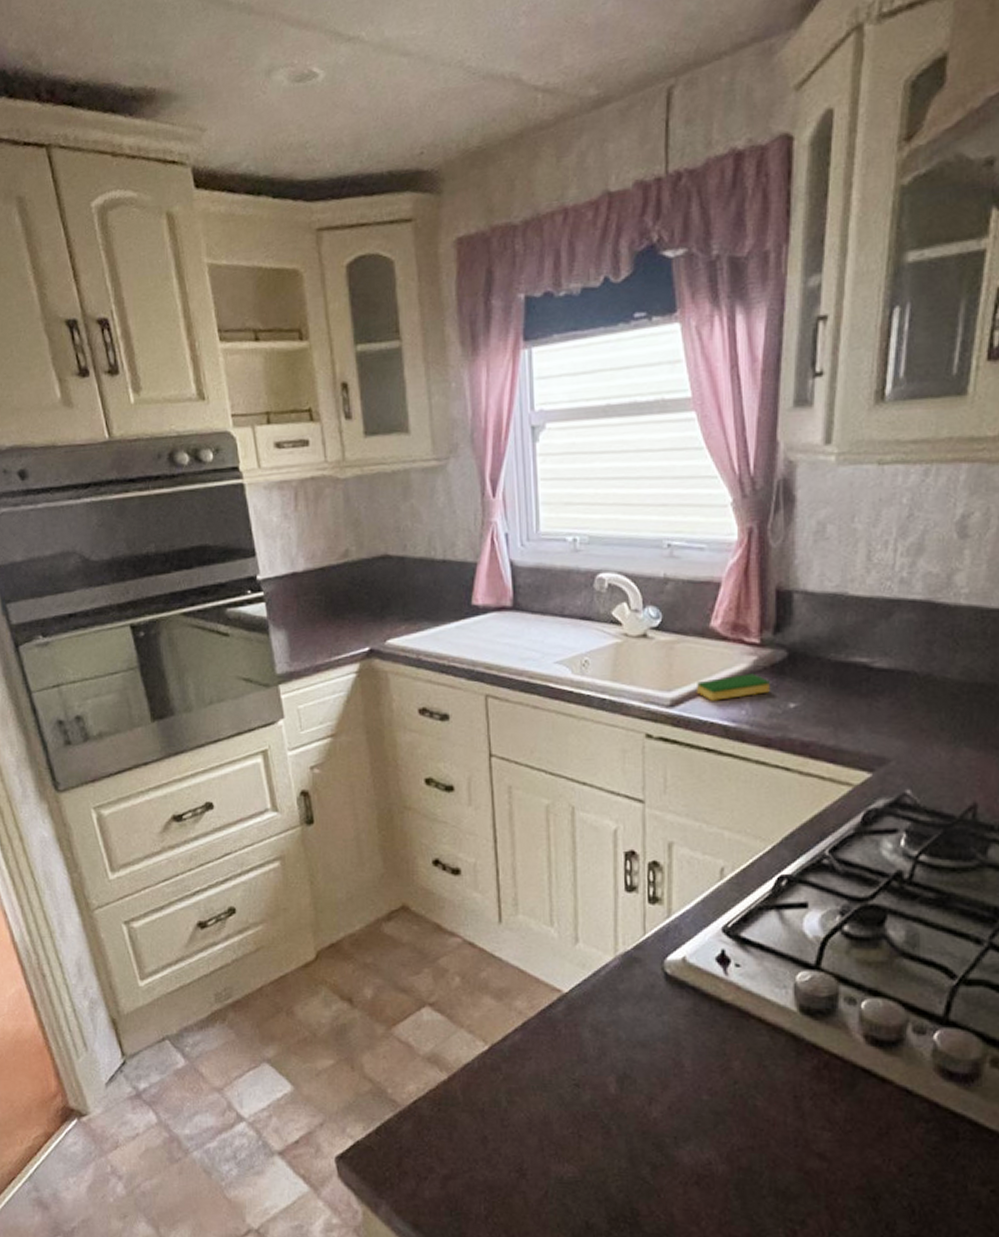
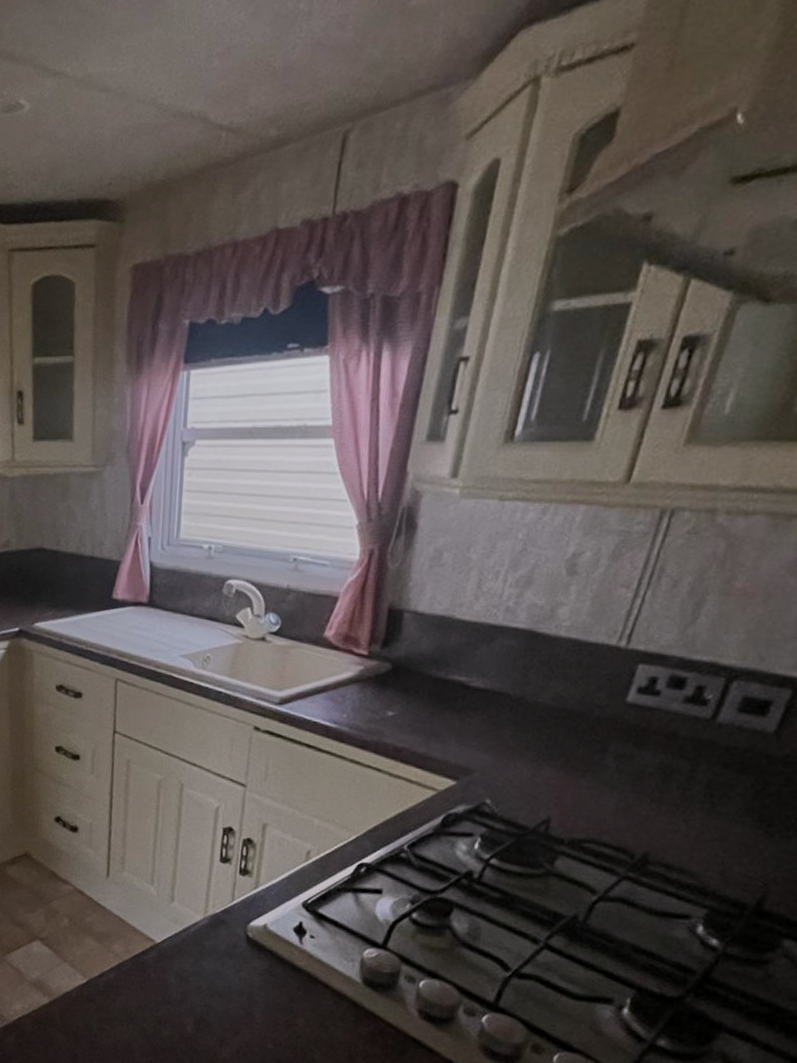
dish sponge: present [697,673,770,701] -> none [305,681,372,703]

